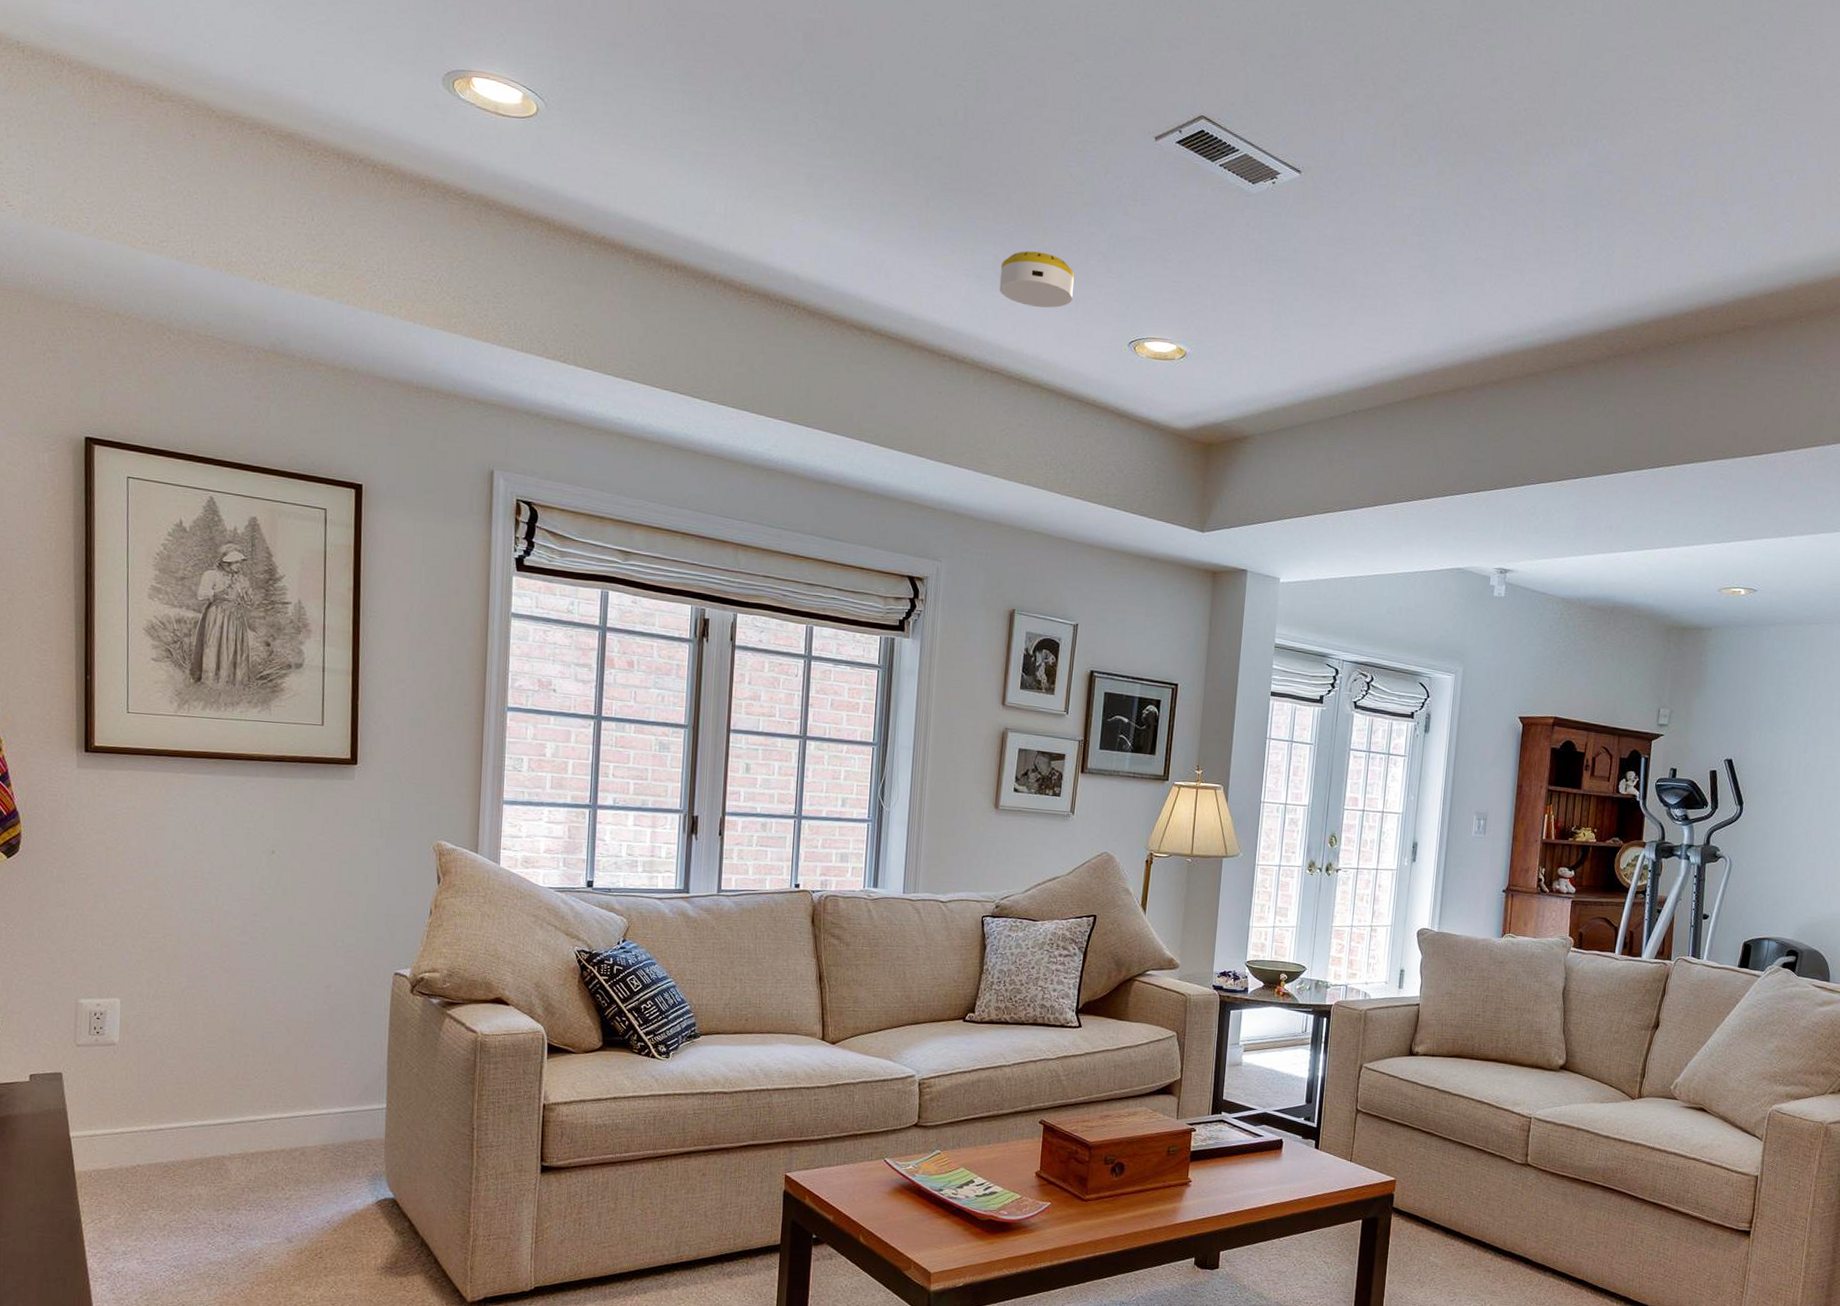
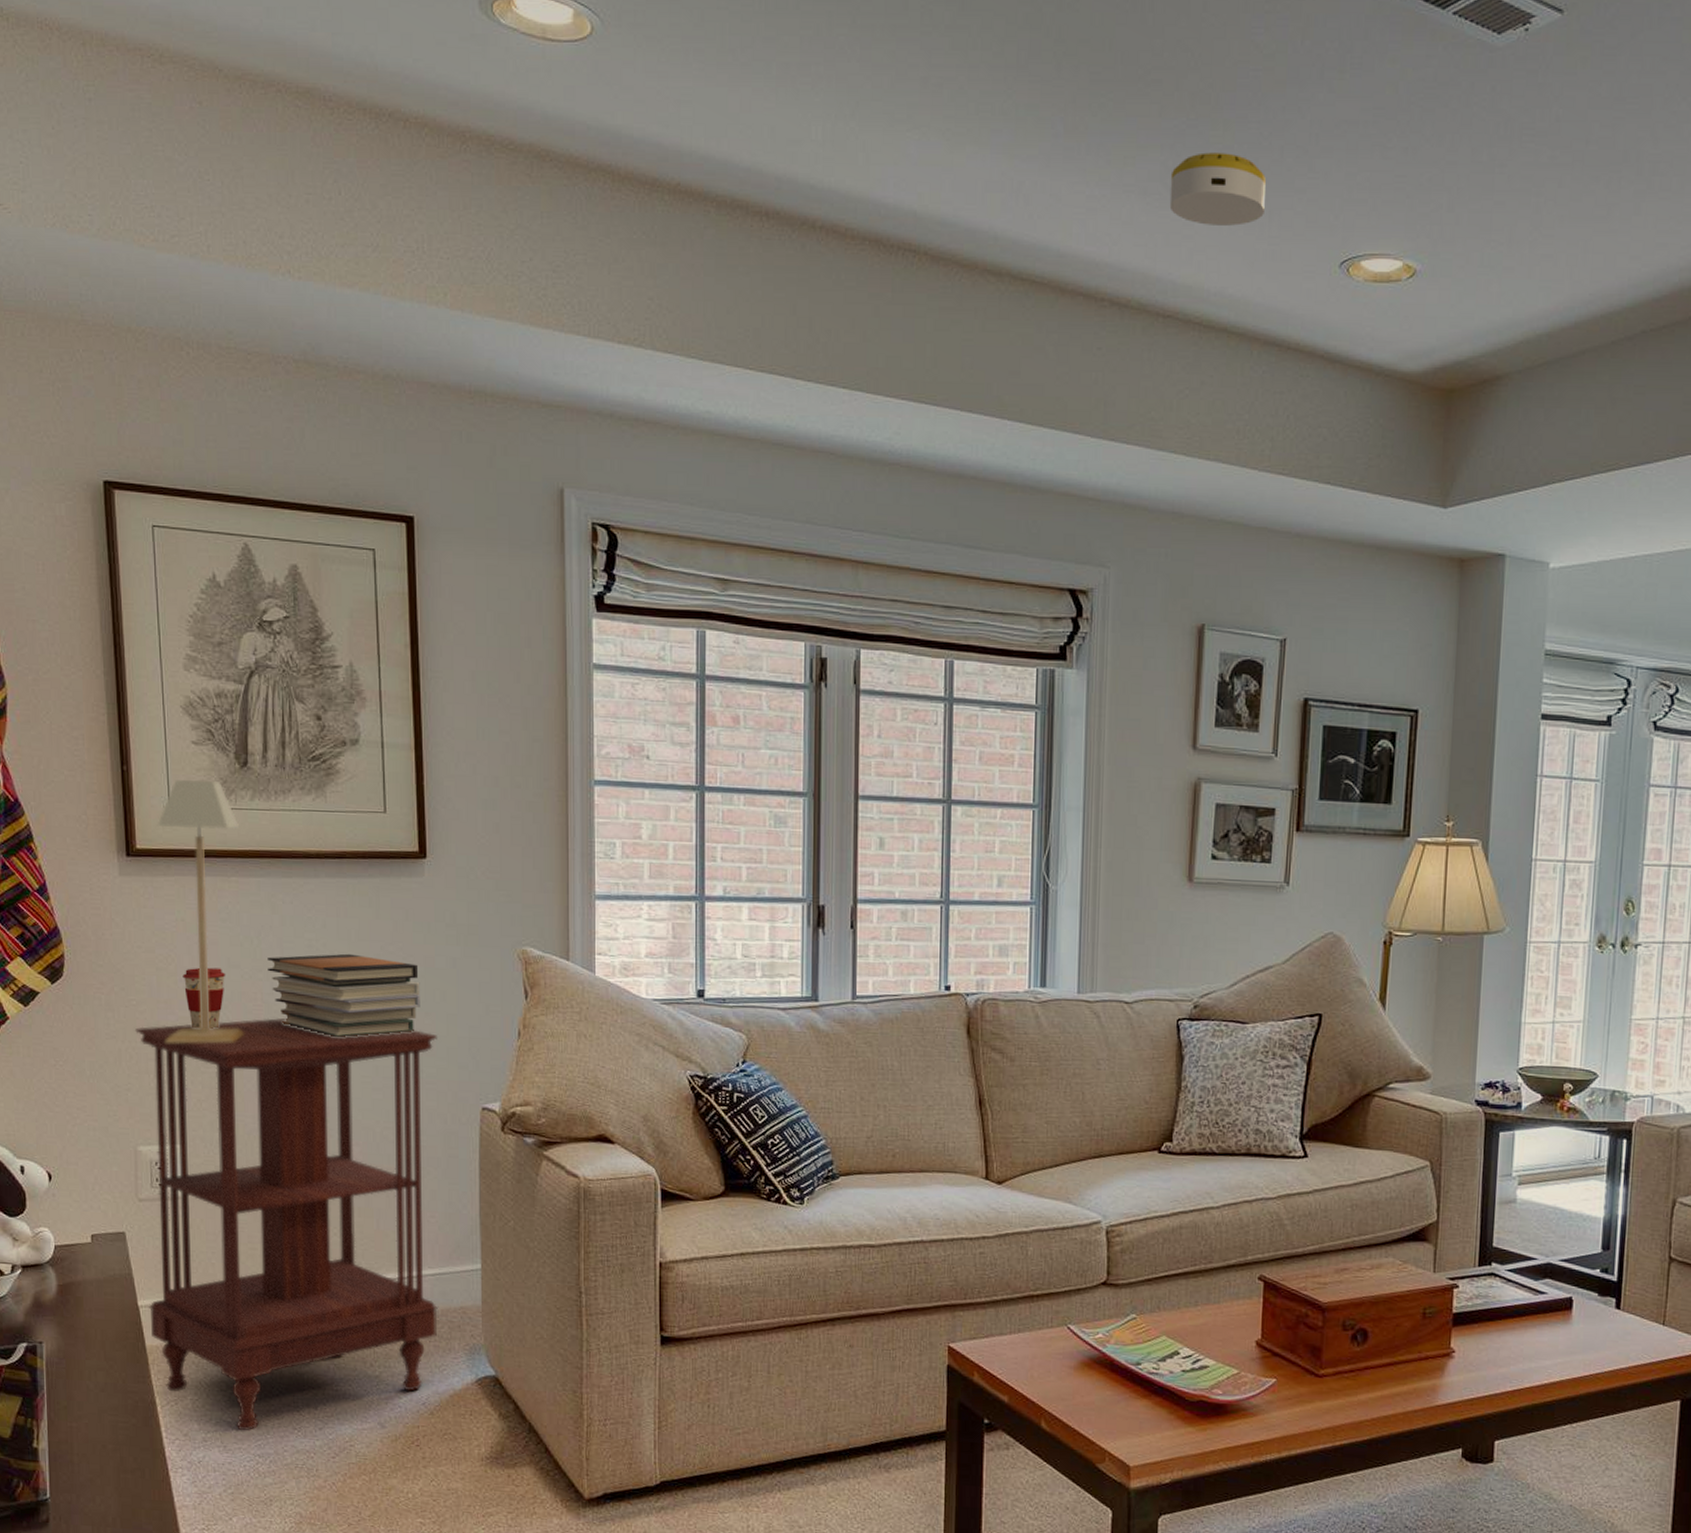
side table: none [79,893,358,1246] -> present [135,1017,439,1432]
table lamp: none [110,690,190,913] -> present [157,780,244,1044]
coffee cup: none [130,848,171,901] -> present [182,967,226,1029]
book stack: none [209,841,346,912] -> present [267,953,421,1038]

